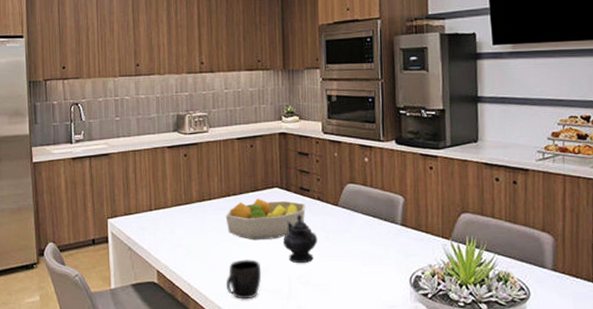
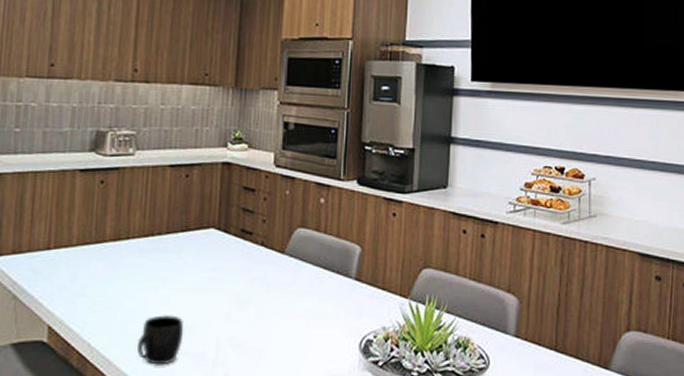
fruit bowl: present [225,198,306,241] -> none [145,240,246,292]
teapot: present [282,214,318,264] -> none [213,262,257,322]

